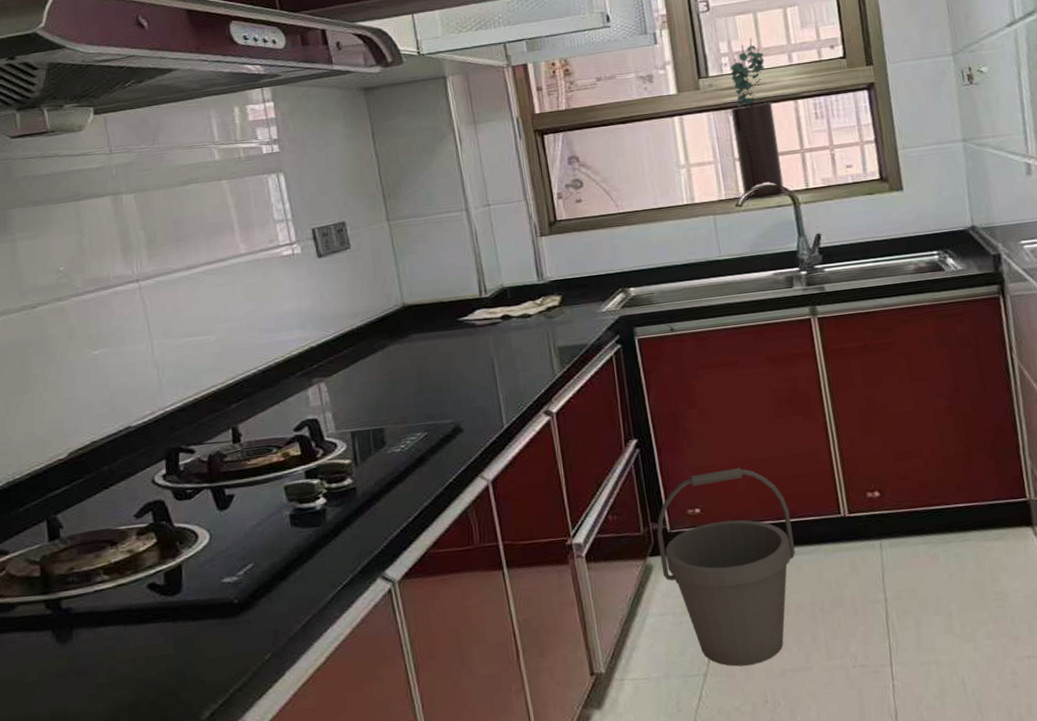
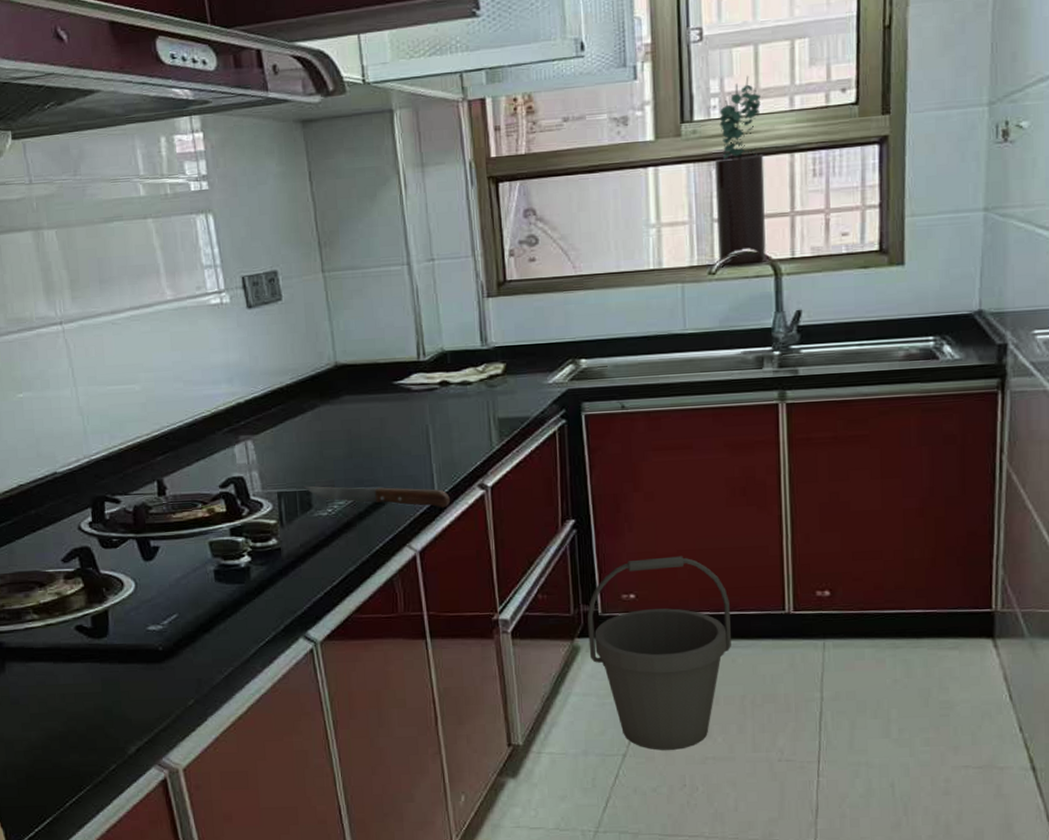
kitchen knife: none [375,418,518,437] -> present [302,486,450,509]

